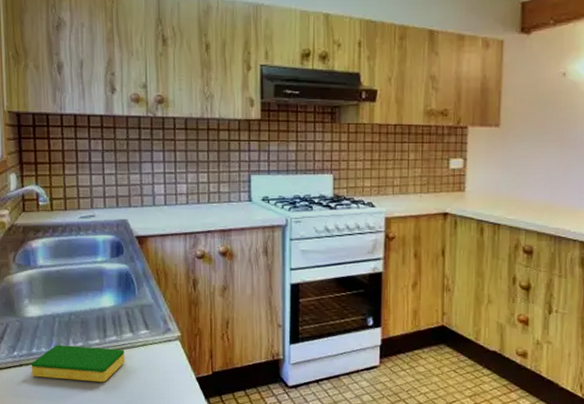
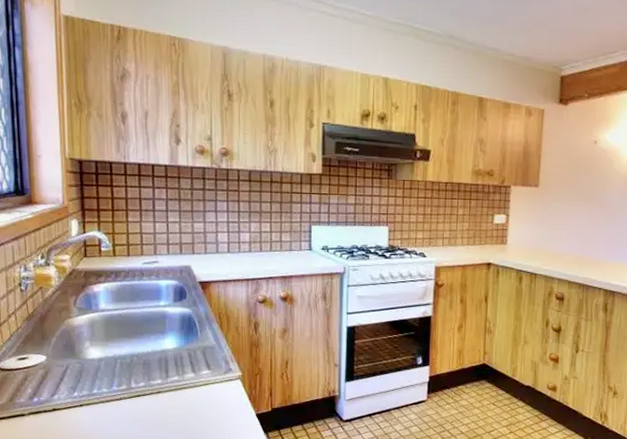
dish sponge: present [31,345,125,383] -> none [91,385,187,421]

